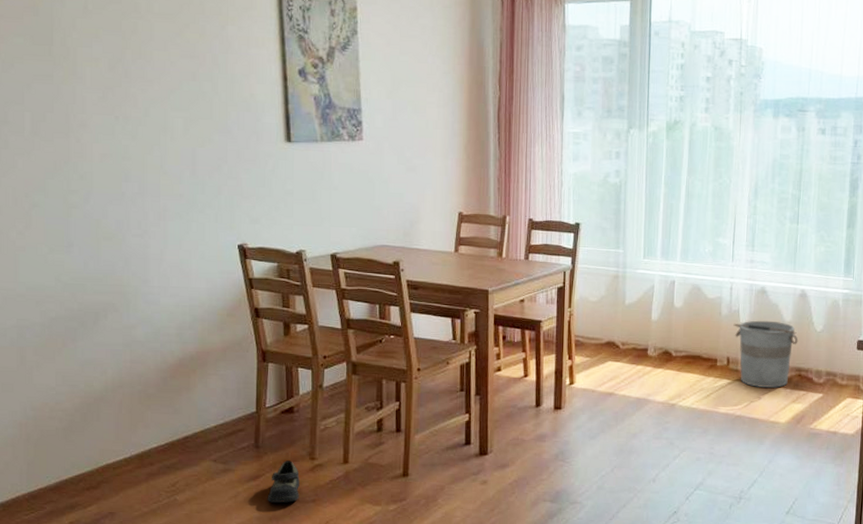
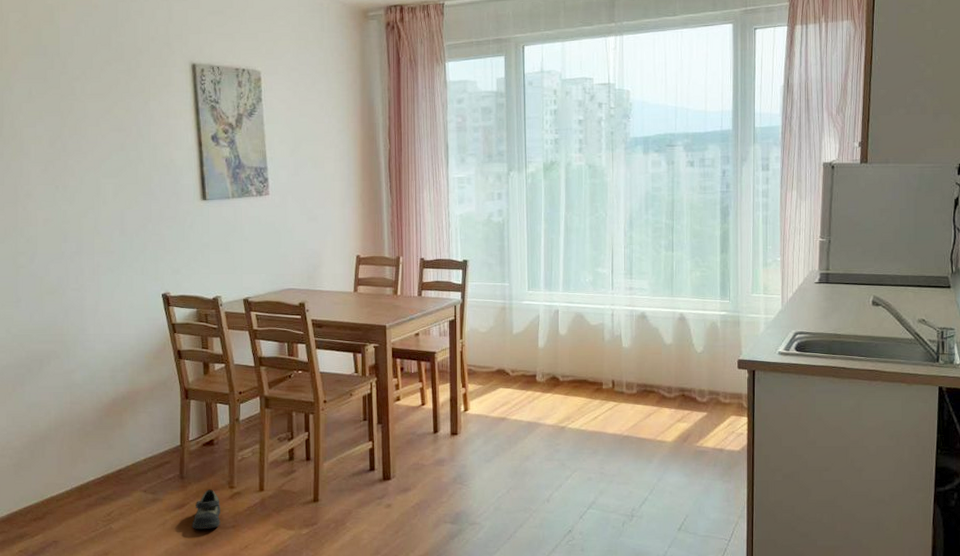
bucket: present [733,320,798,388] -> none [616,344,680,408]

